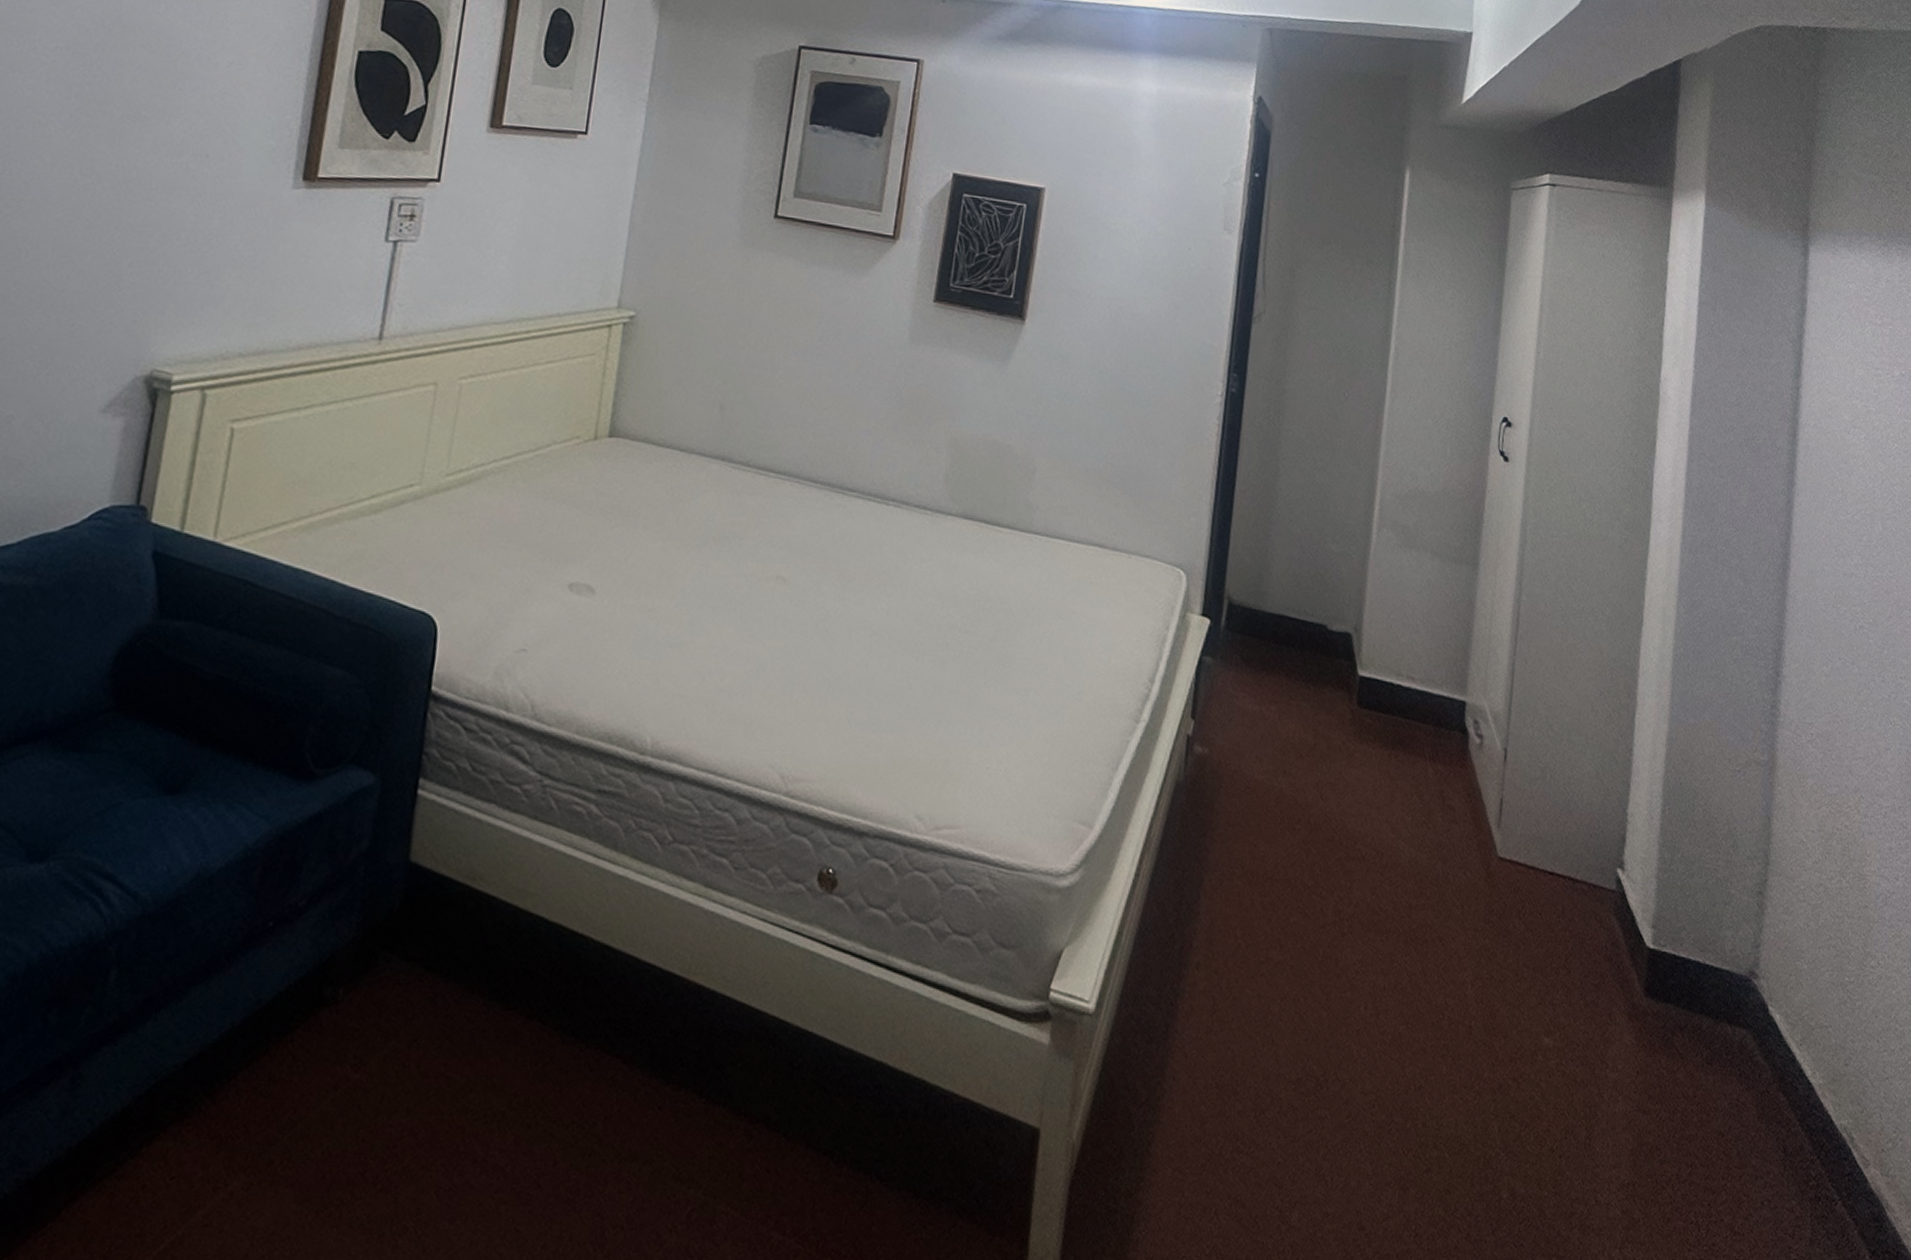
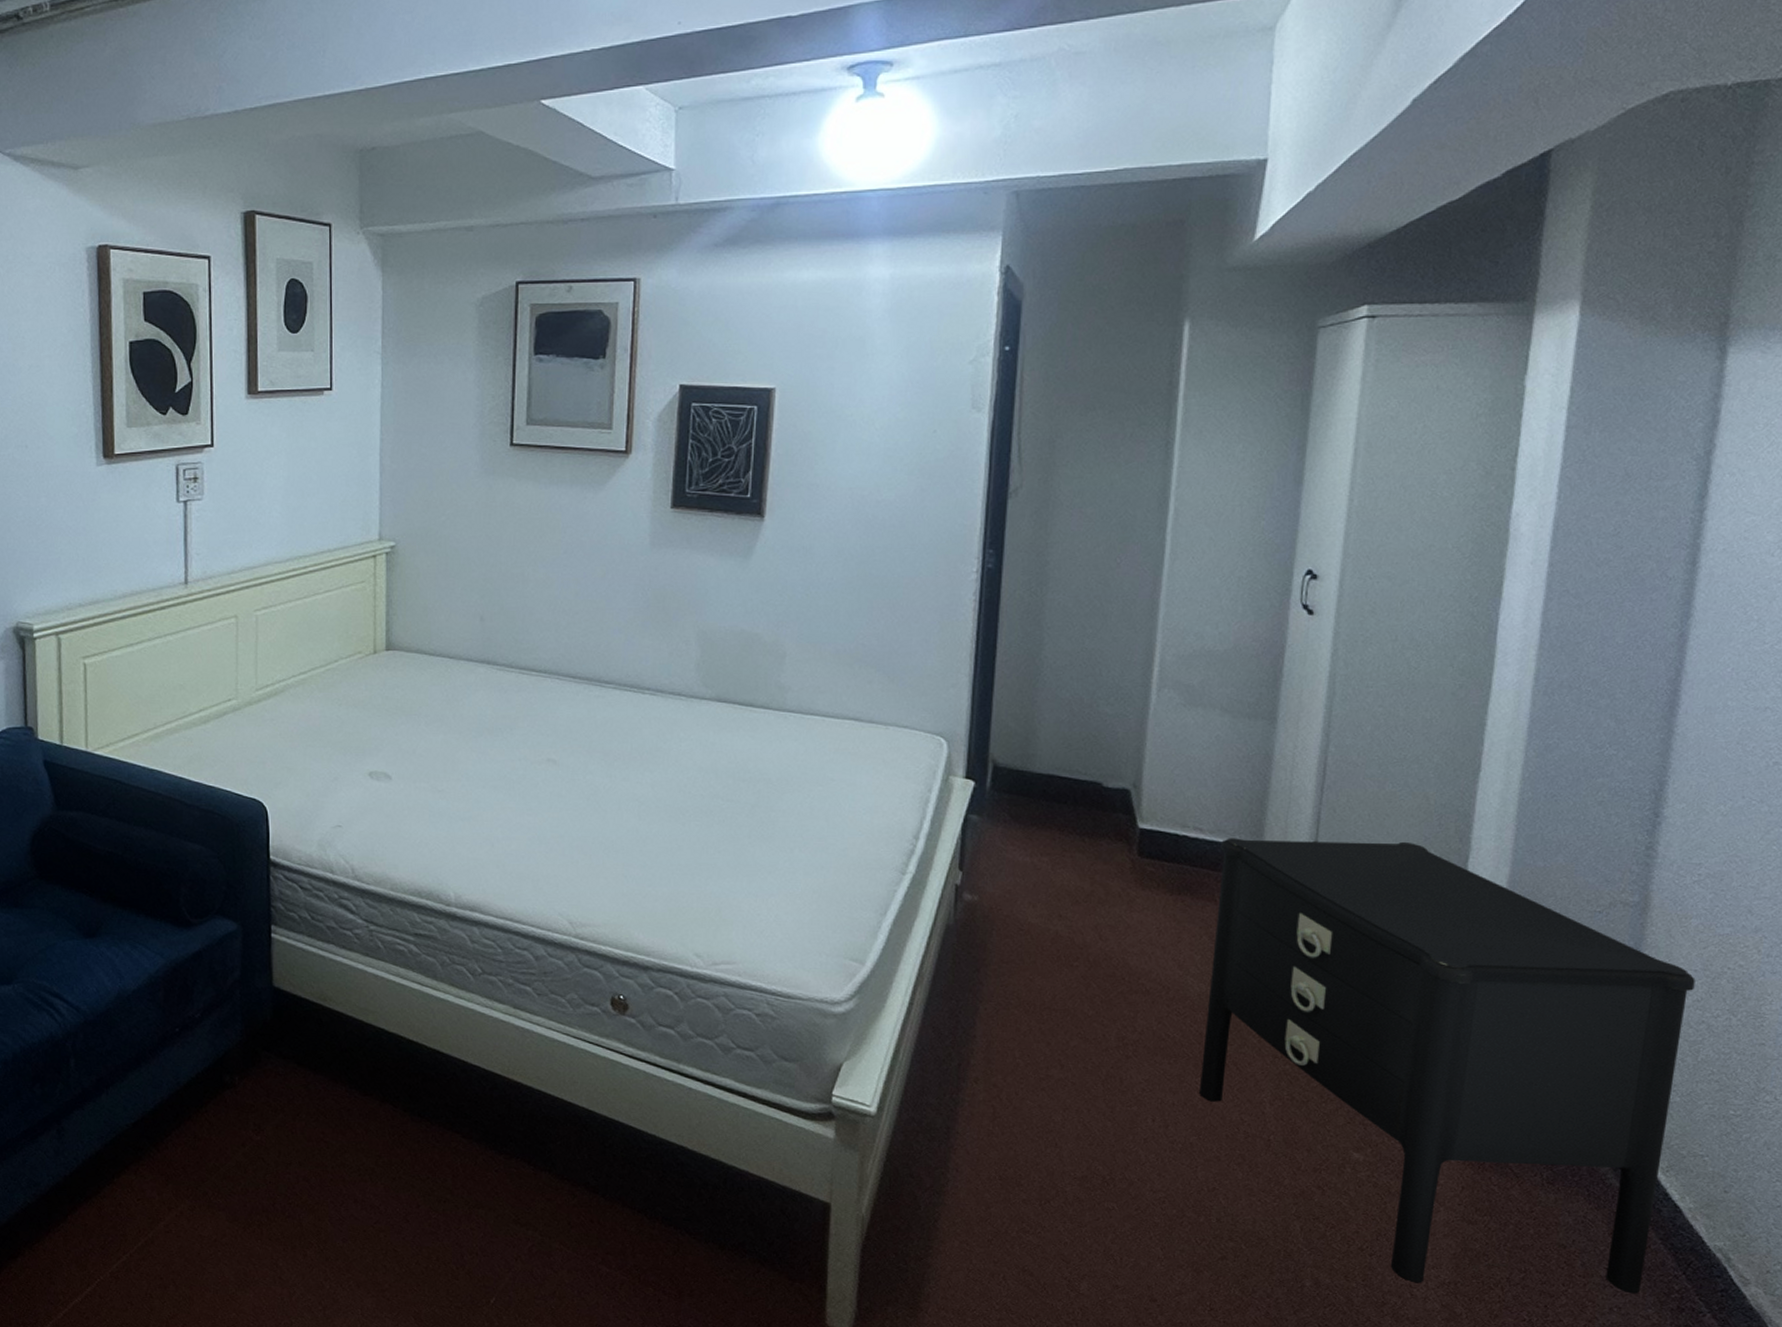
nightstand: none [1408,688,1813,1187] -> present [1199,838,1696,1294]

